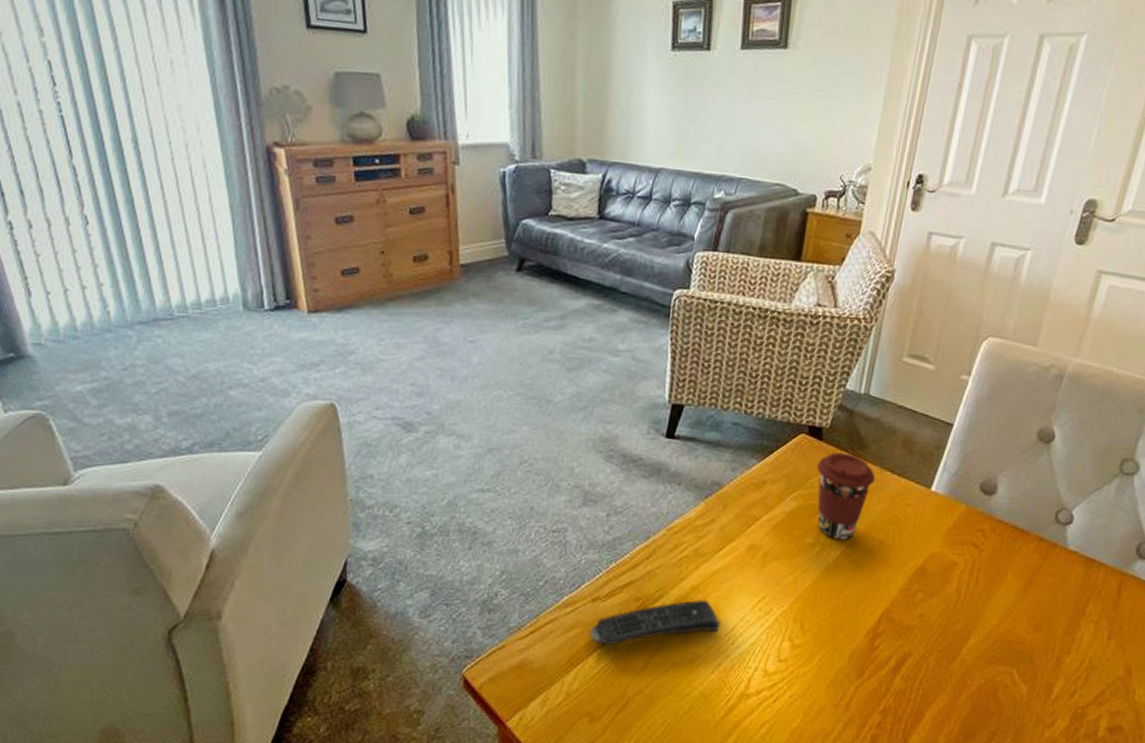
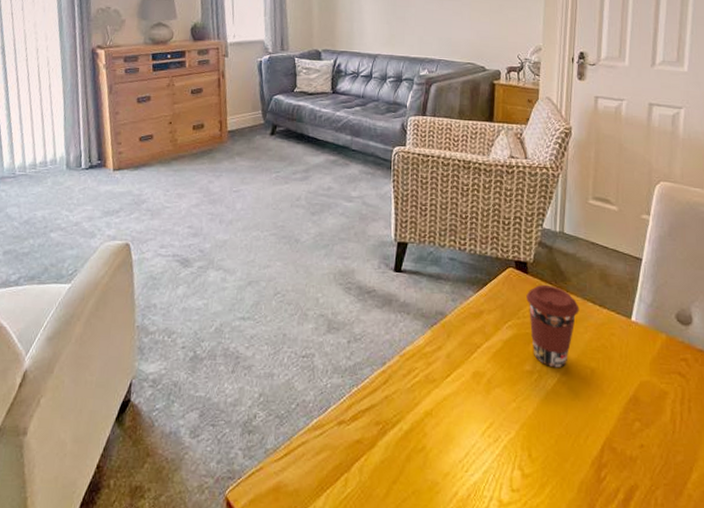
remote control: present [590,599,720,646] -> none [337,424,454,470]

